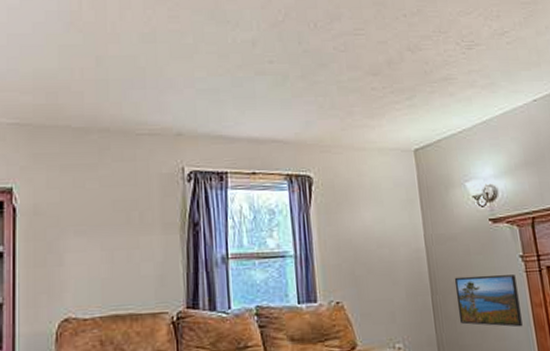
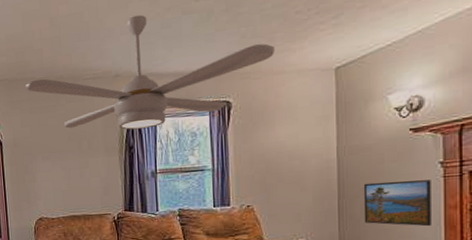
ceiling fan: none [56,68,355,202] -> present [25,14,276,130]

